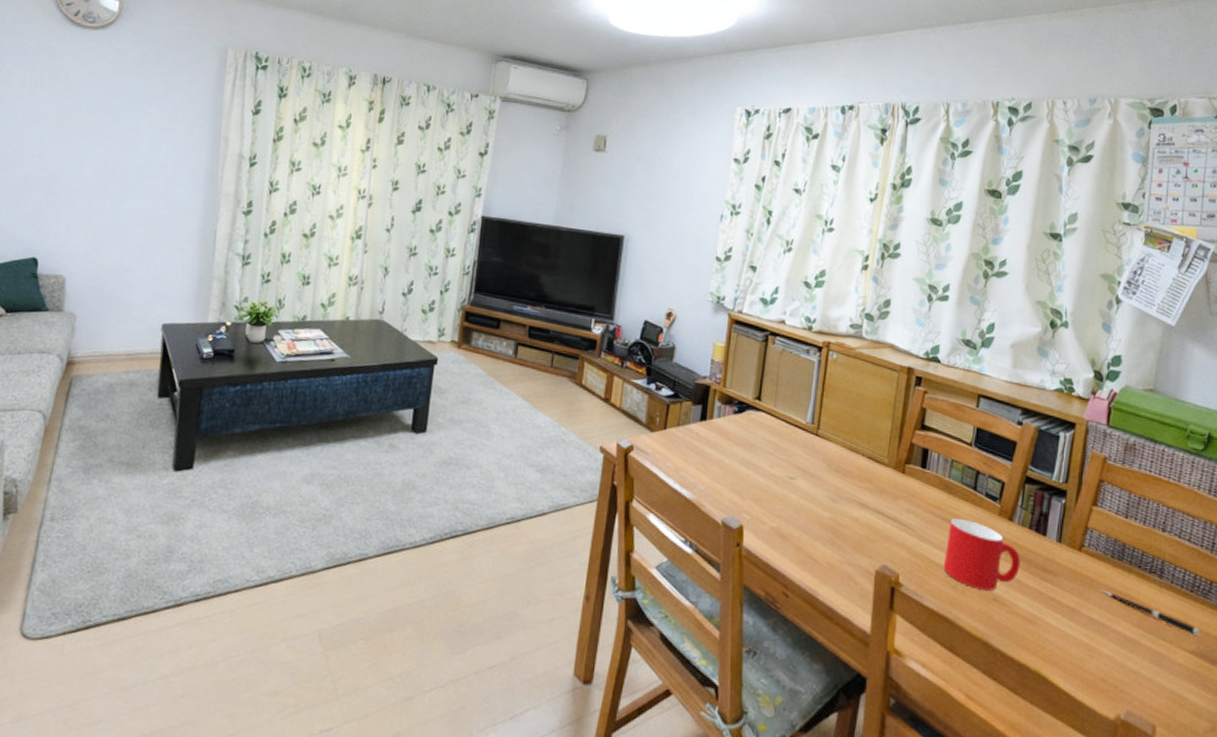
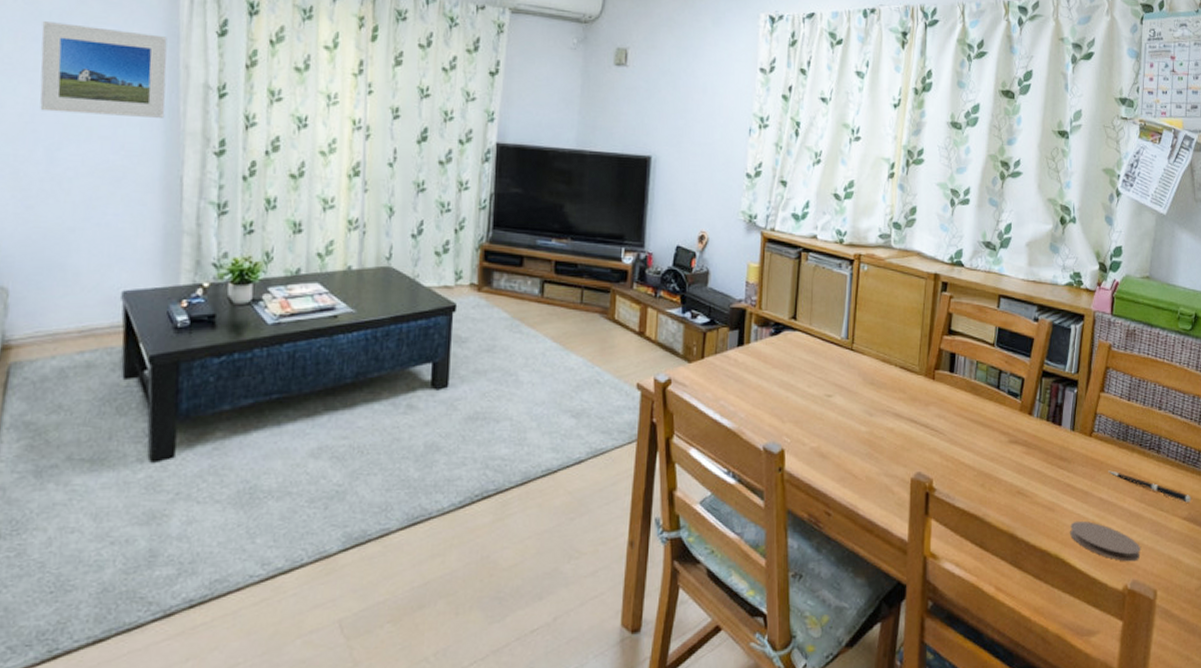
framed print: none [111,98,213,181] -> present [40,21,167,118]
cup: present [943,518,1020,591] -> none [972,419,1040,484]
coaster: none [1054,638,1137,691] -> present [1070,520,1141,562]

